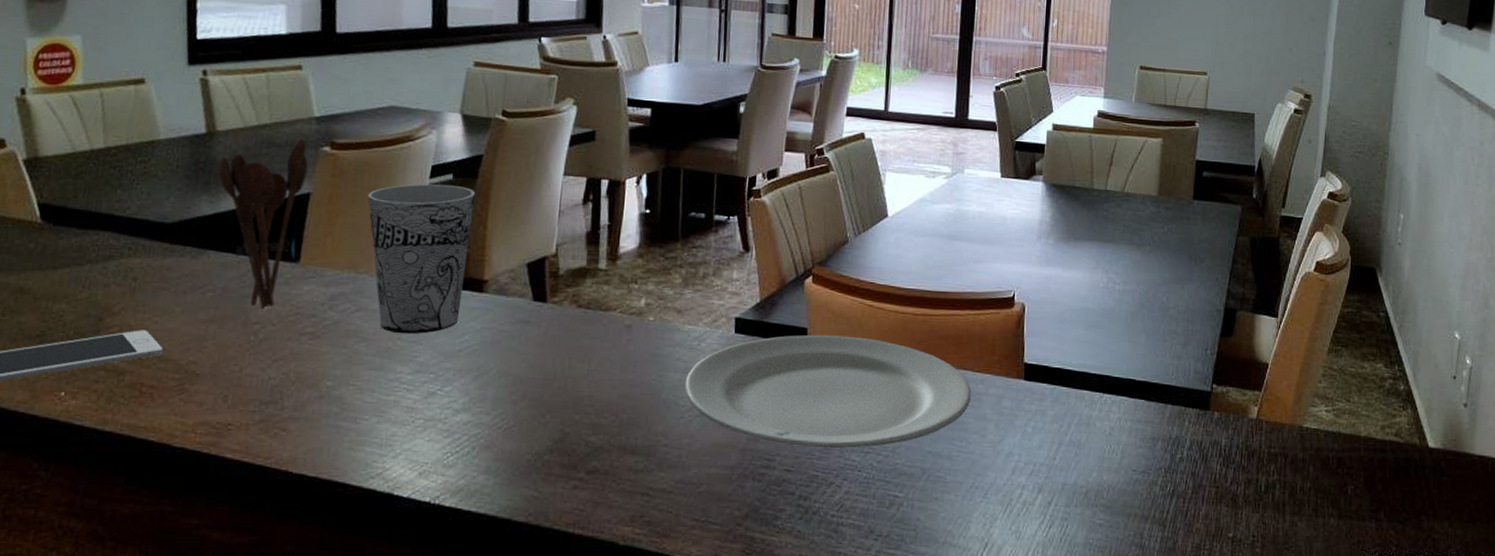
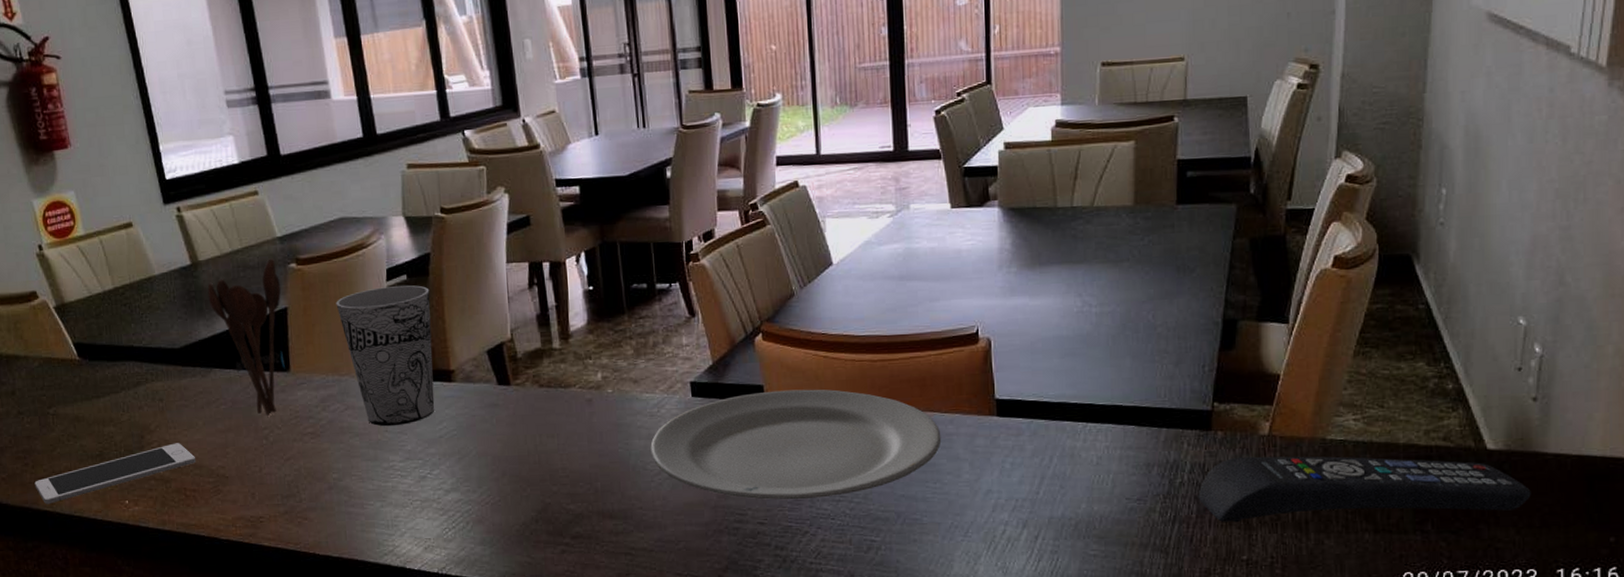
remote control: none [1194,437,1461,505] -> present [1198,456,1531,523]

